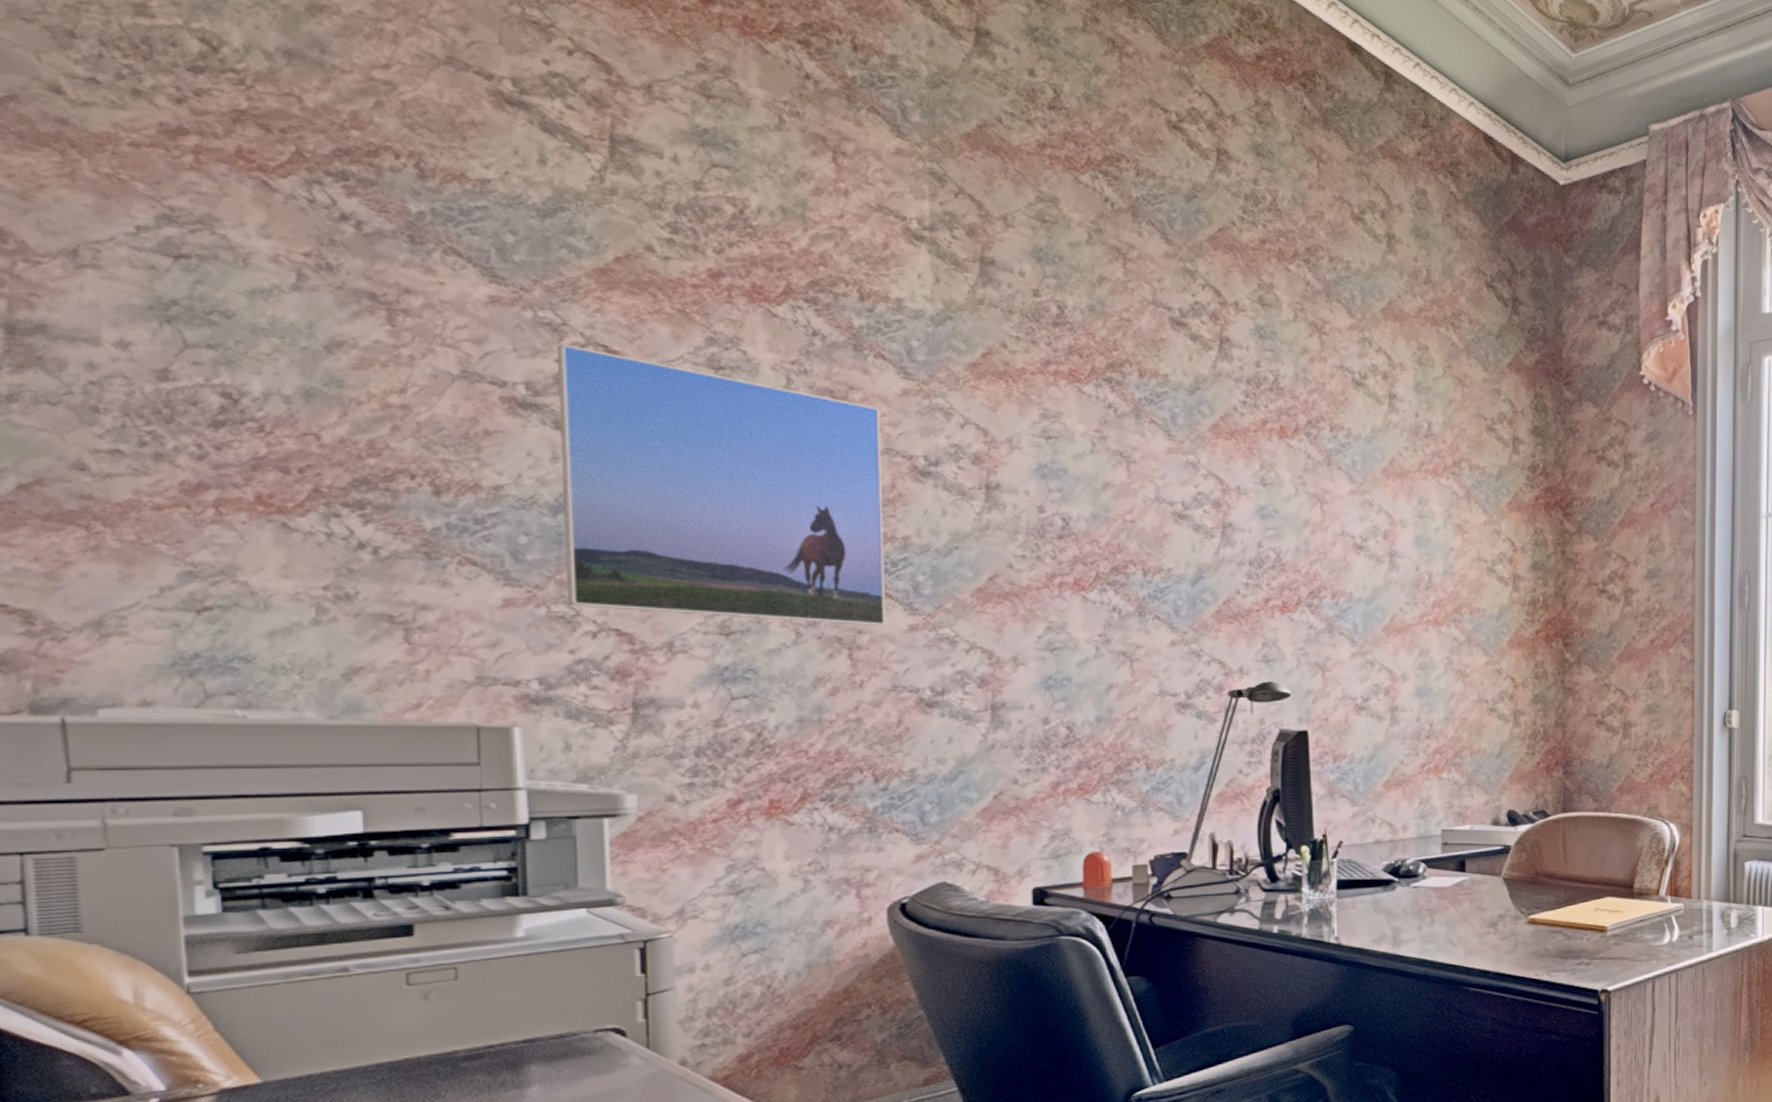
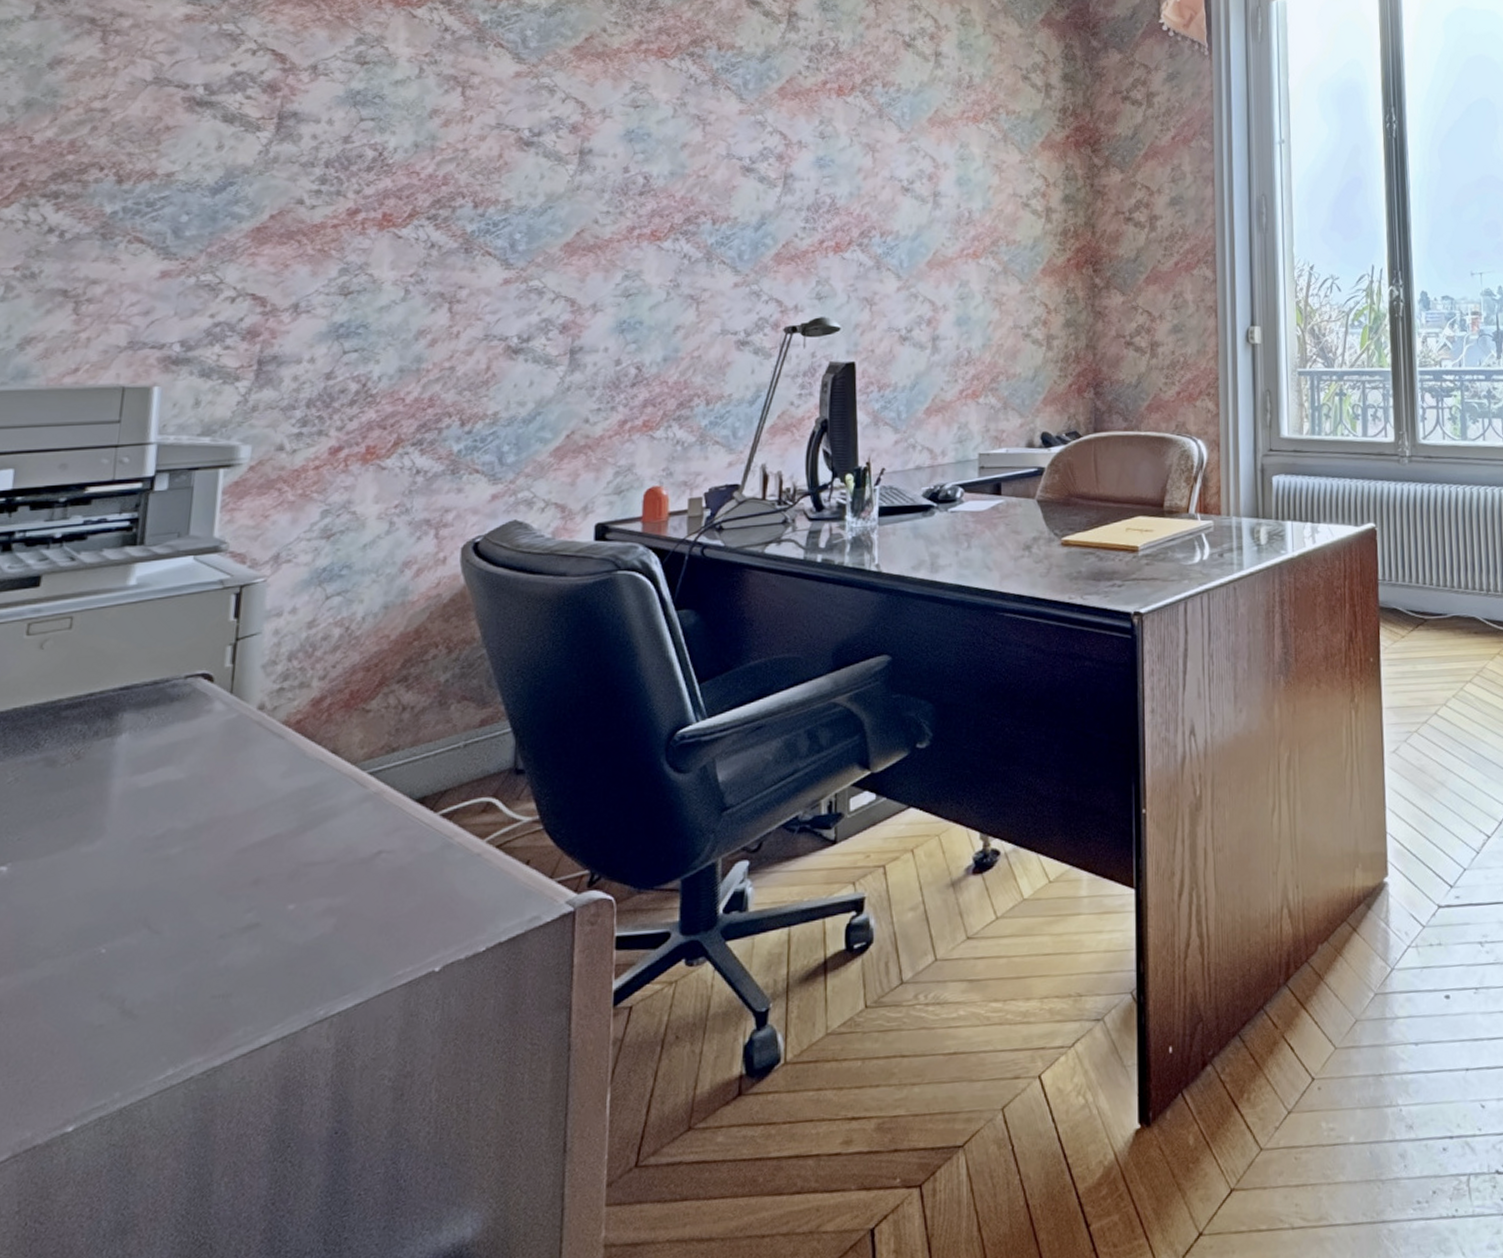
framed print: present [558,343,887,626] -> none [214,50,495,281]

